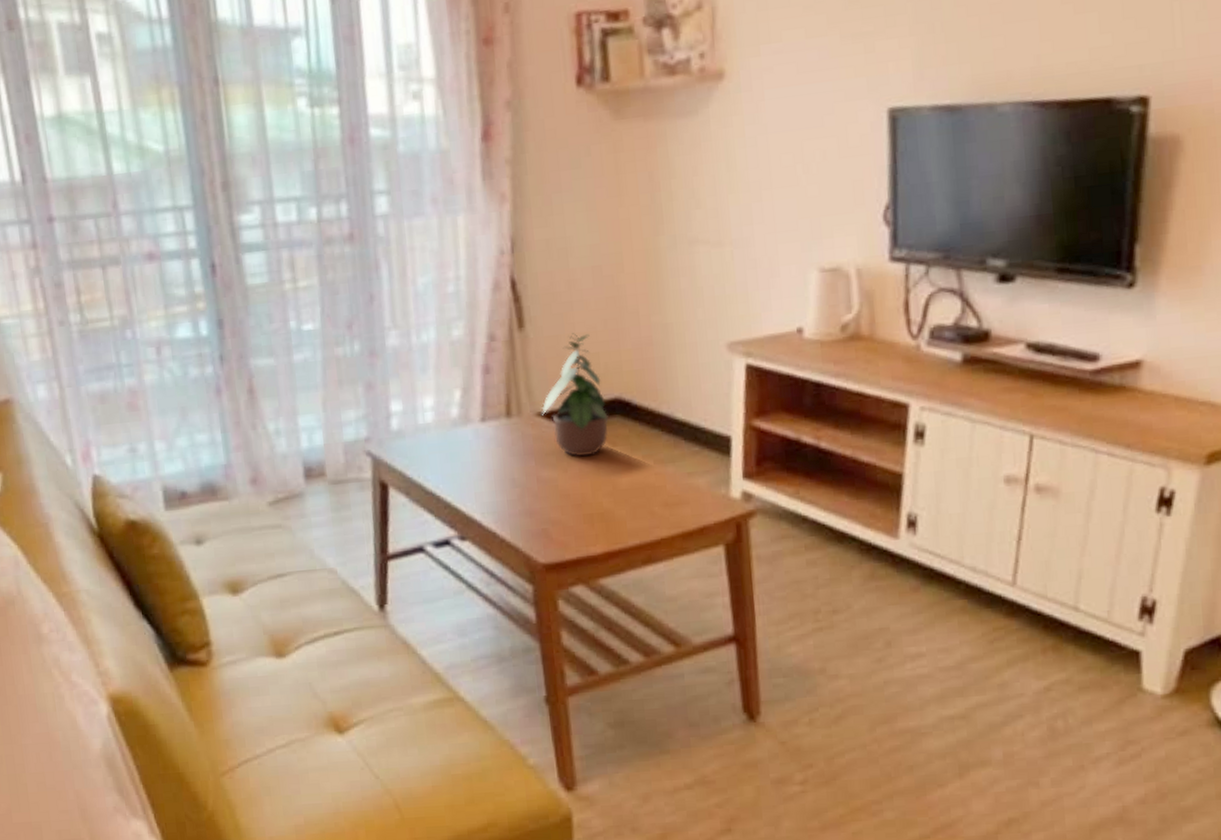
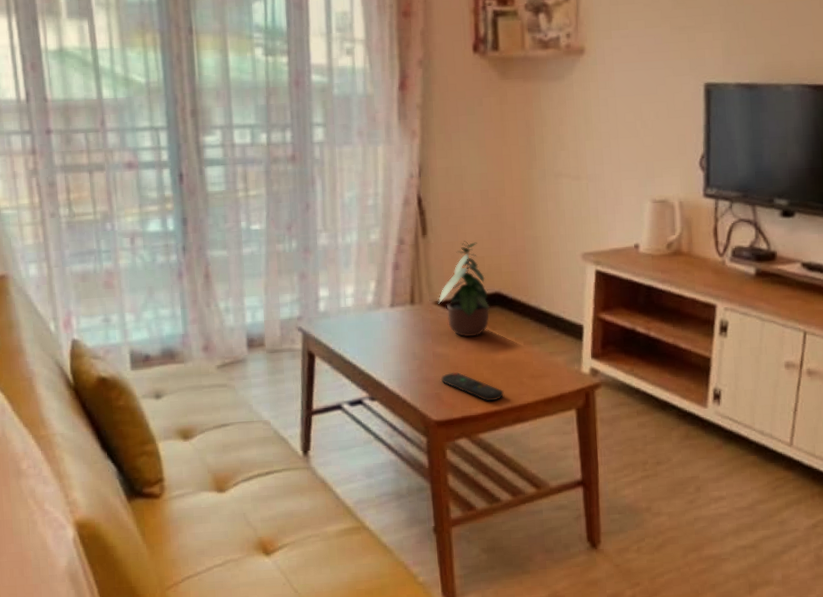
remote control: none [548,501,630,538] -> present [440,372,504,402]

